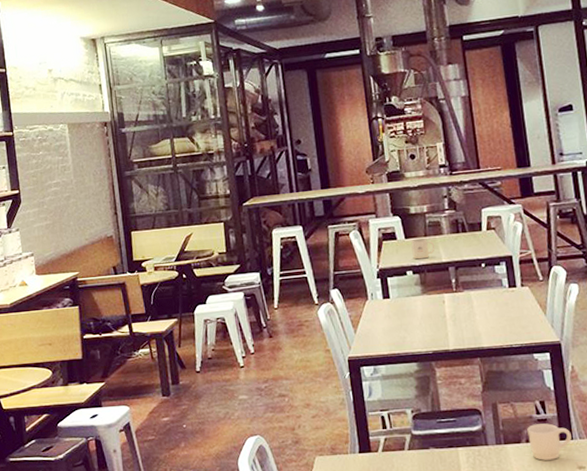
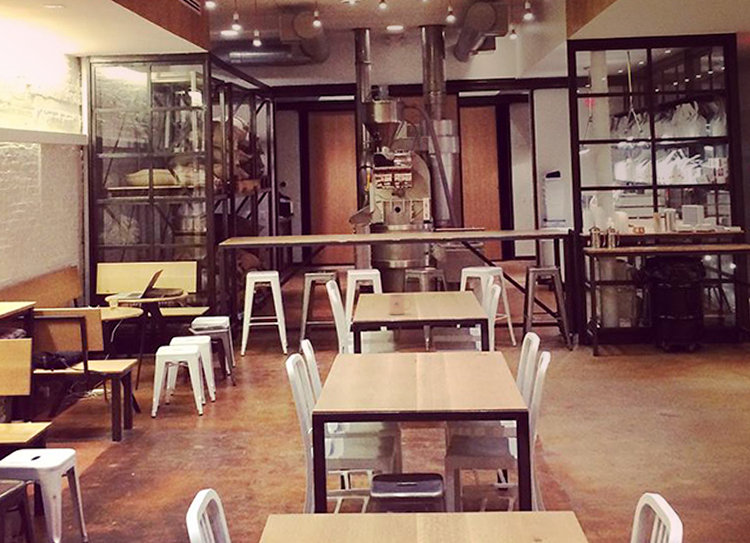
mug: present [527,423,572,461] -> none [487,493,531,531]

